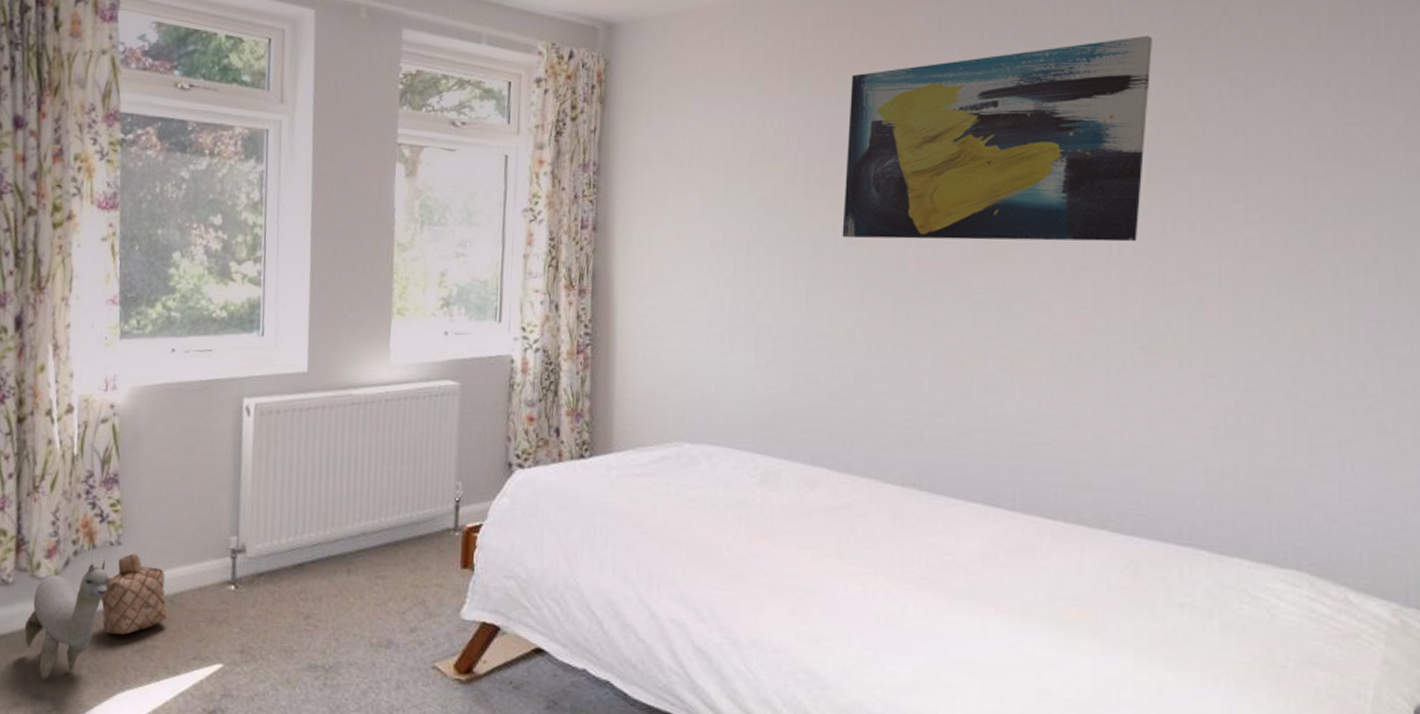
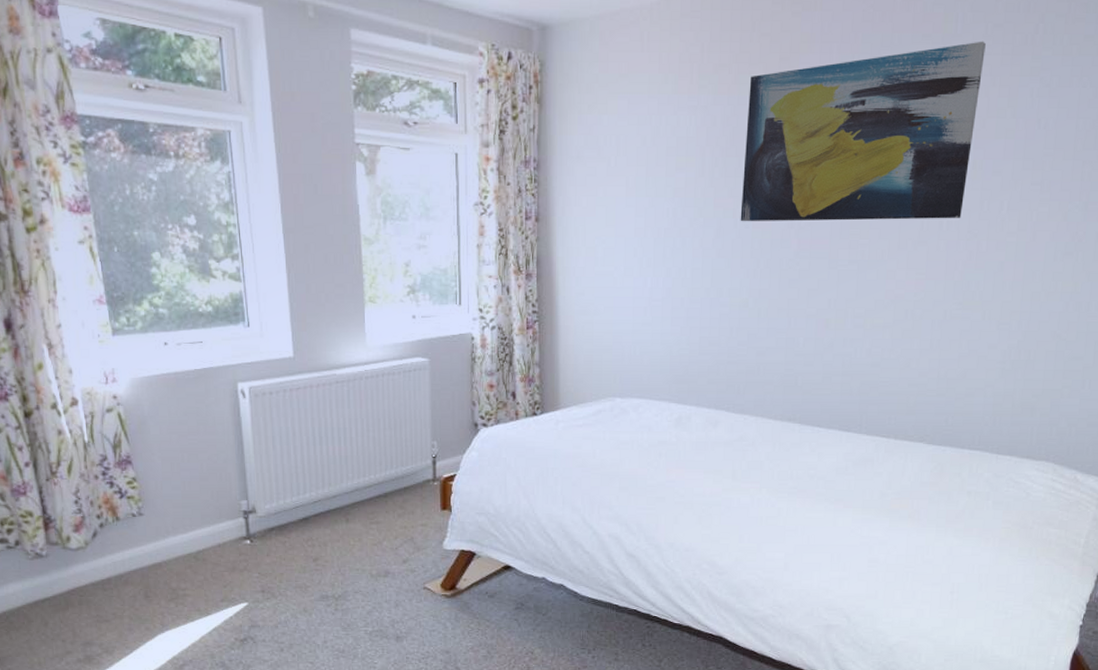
plush toy: present [24,559,110,682] -> none [64,528,137,632]
basket: present [100,552,167,635] -> none [131,521,193,589]

